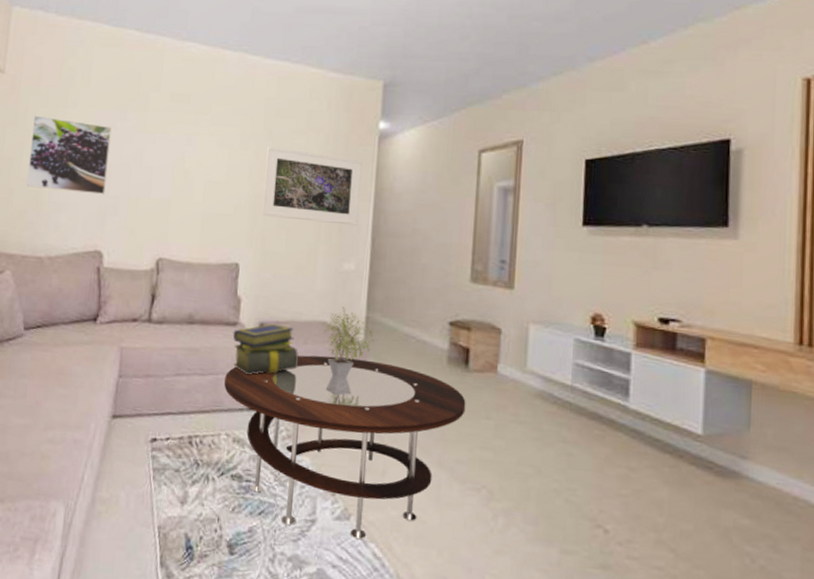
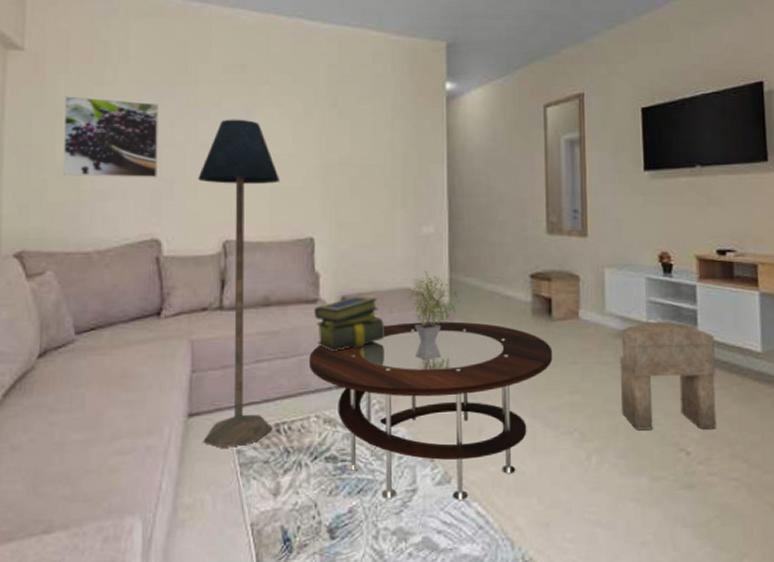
floor lamp: none [123,145,213,452] -> present [198,119,281,448]
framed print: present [262,146,362,226] -> none [333,113,433,189]
stool: none [536,386,648,510] -> present [619,321,717,430]

